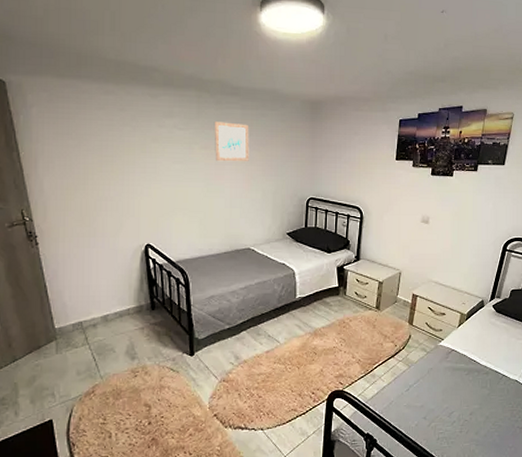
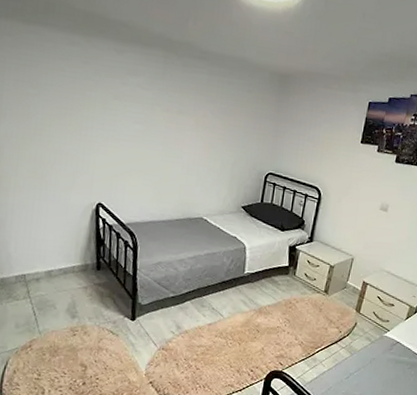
wall art: present [215,121,249,162] -> none [177,84,214,129]

